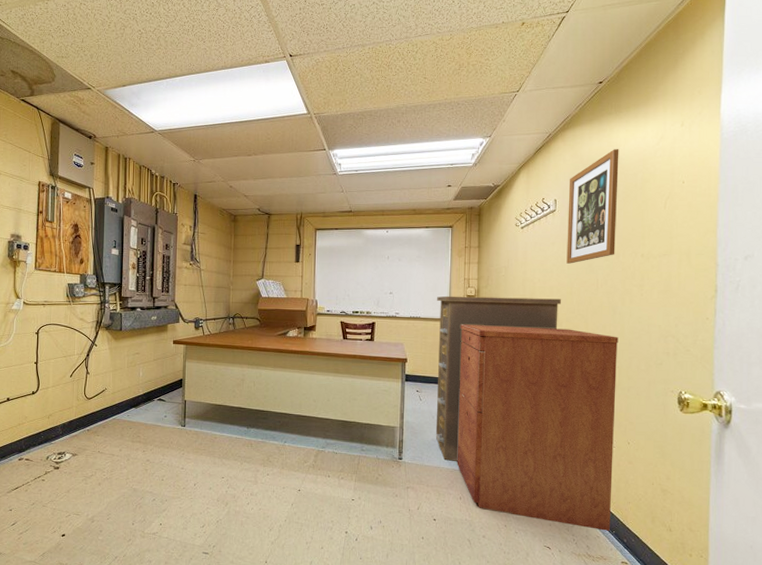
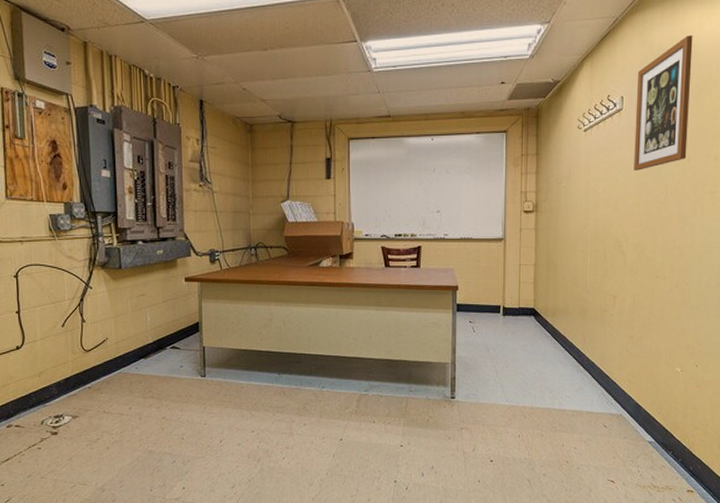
filing cabinet: present [435,295,562,461] -> none [491,211,628,397]
filing cabinet: present [457,324,619,531] -> none [514,244,689,460]

